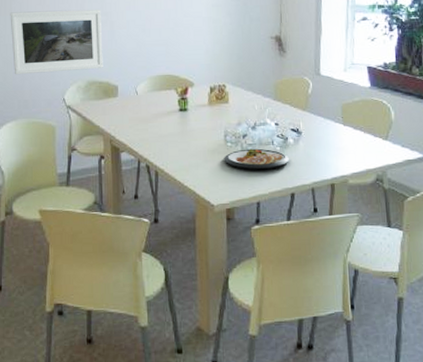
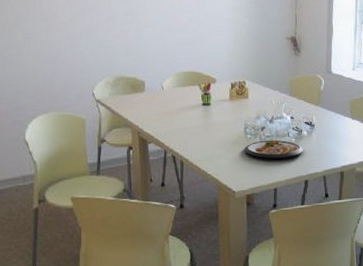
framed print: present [10,9,103,75] -> none [39,9,131,70]

